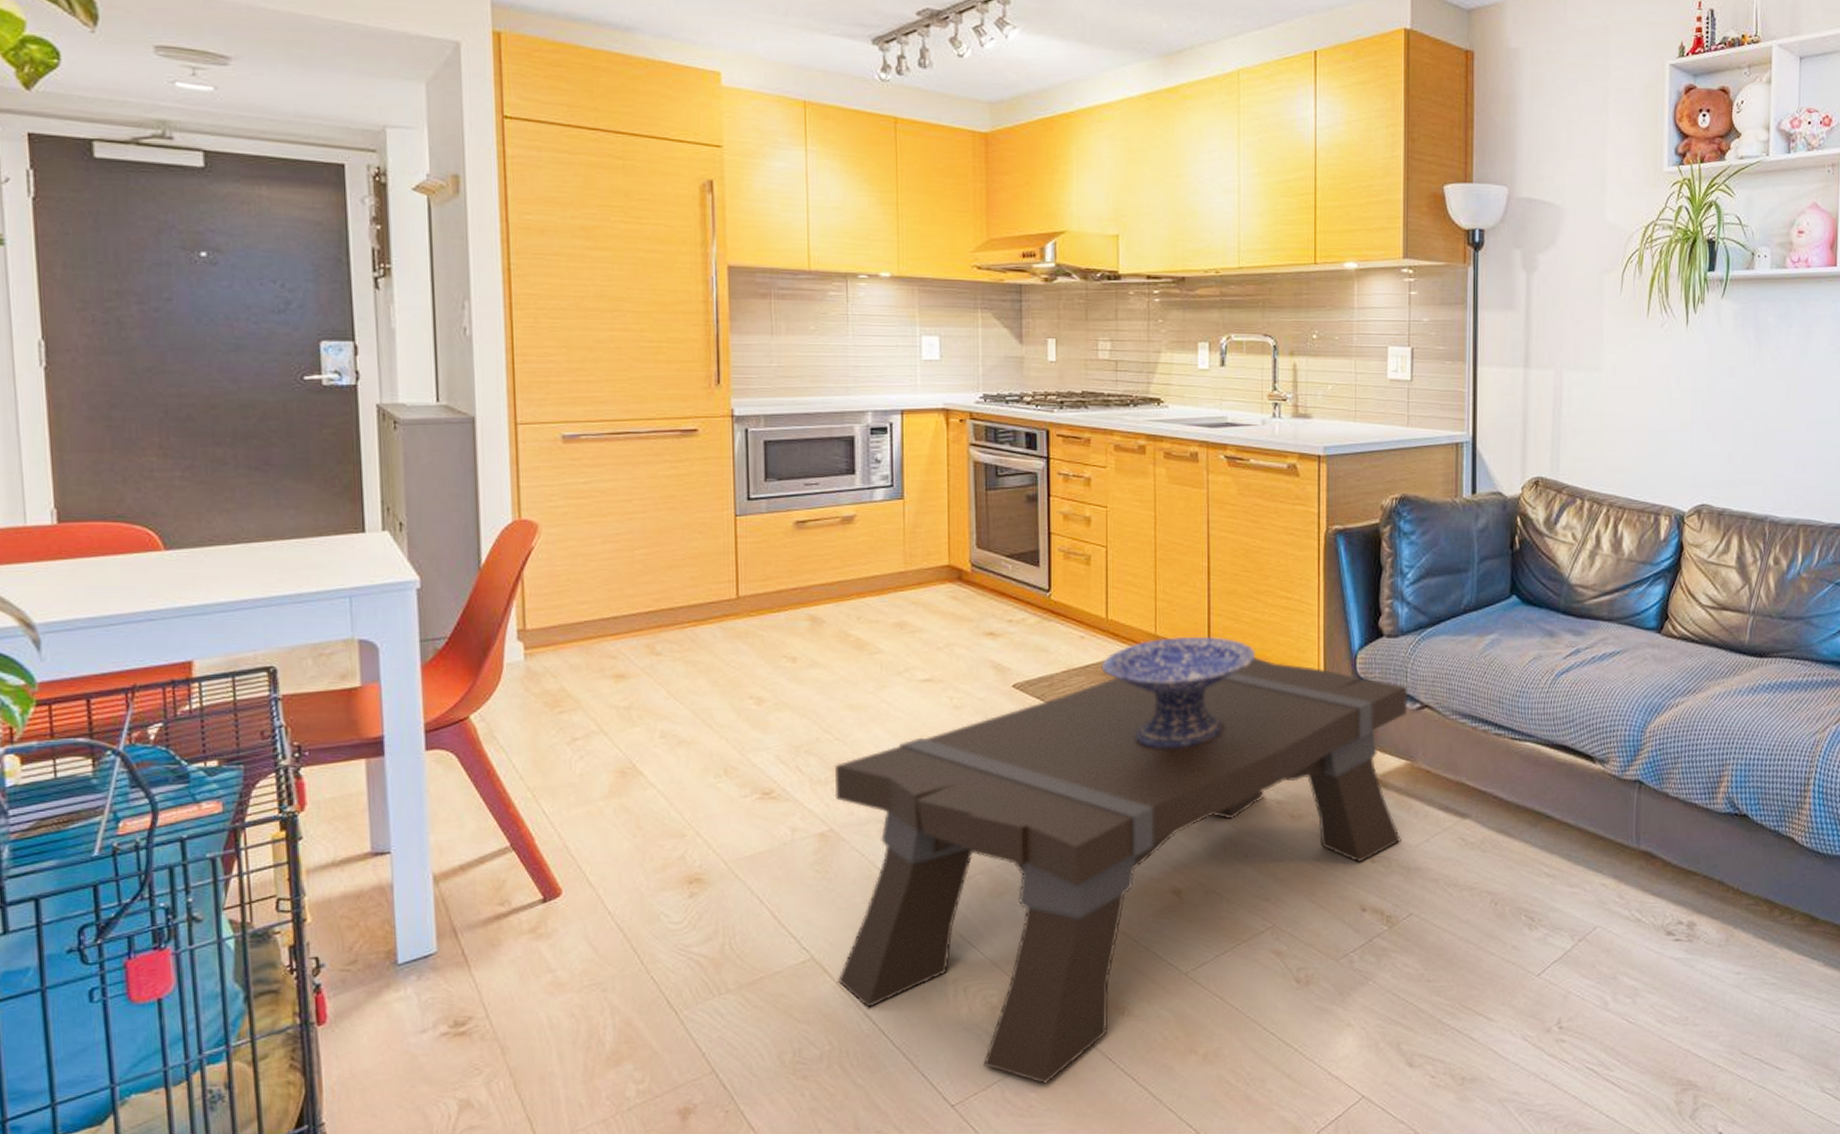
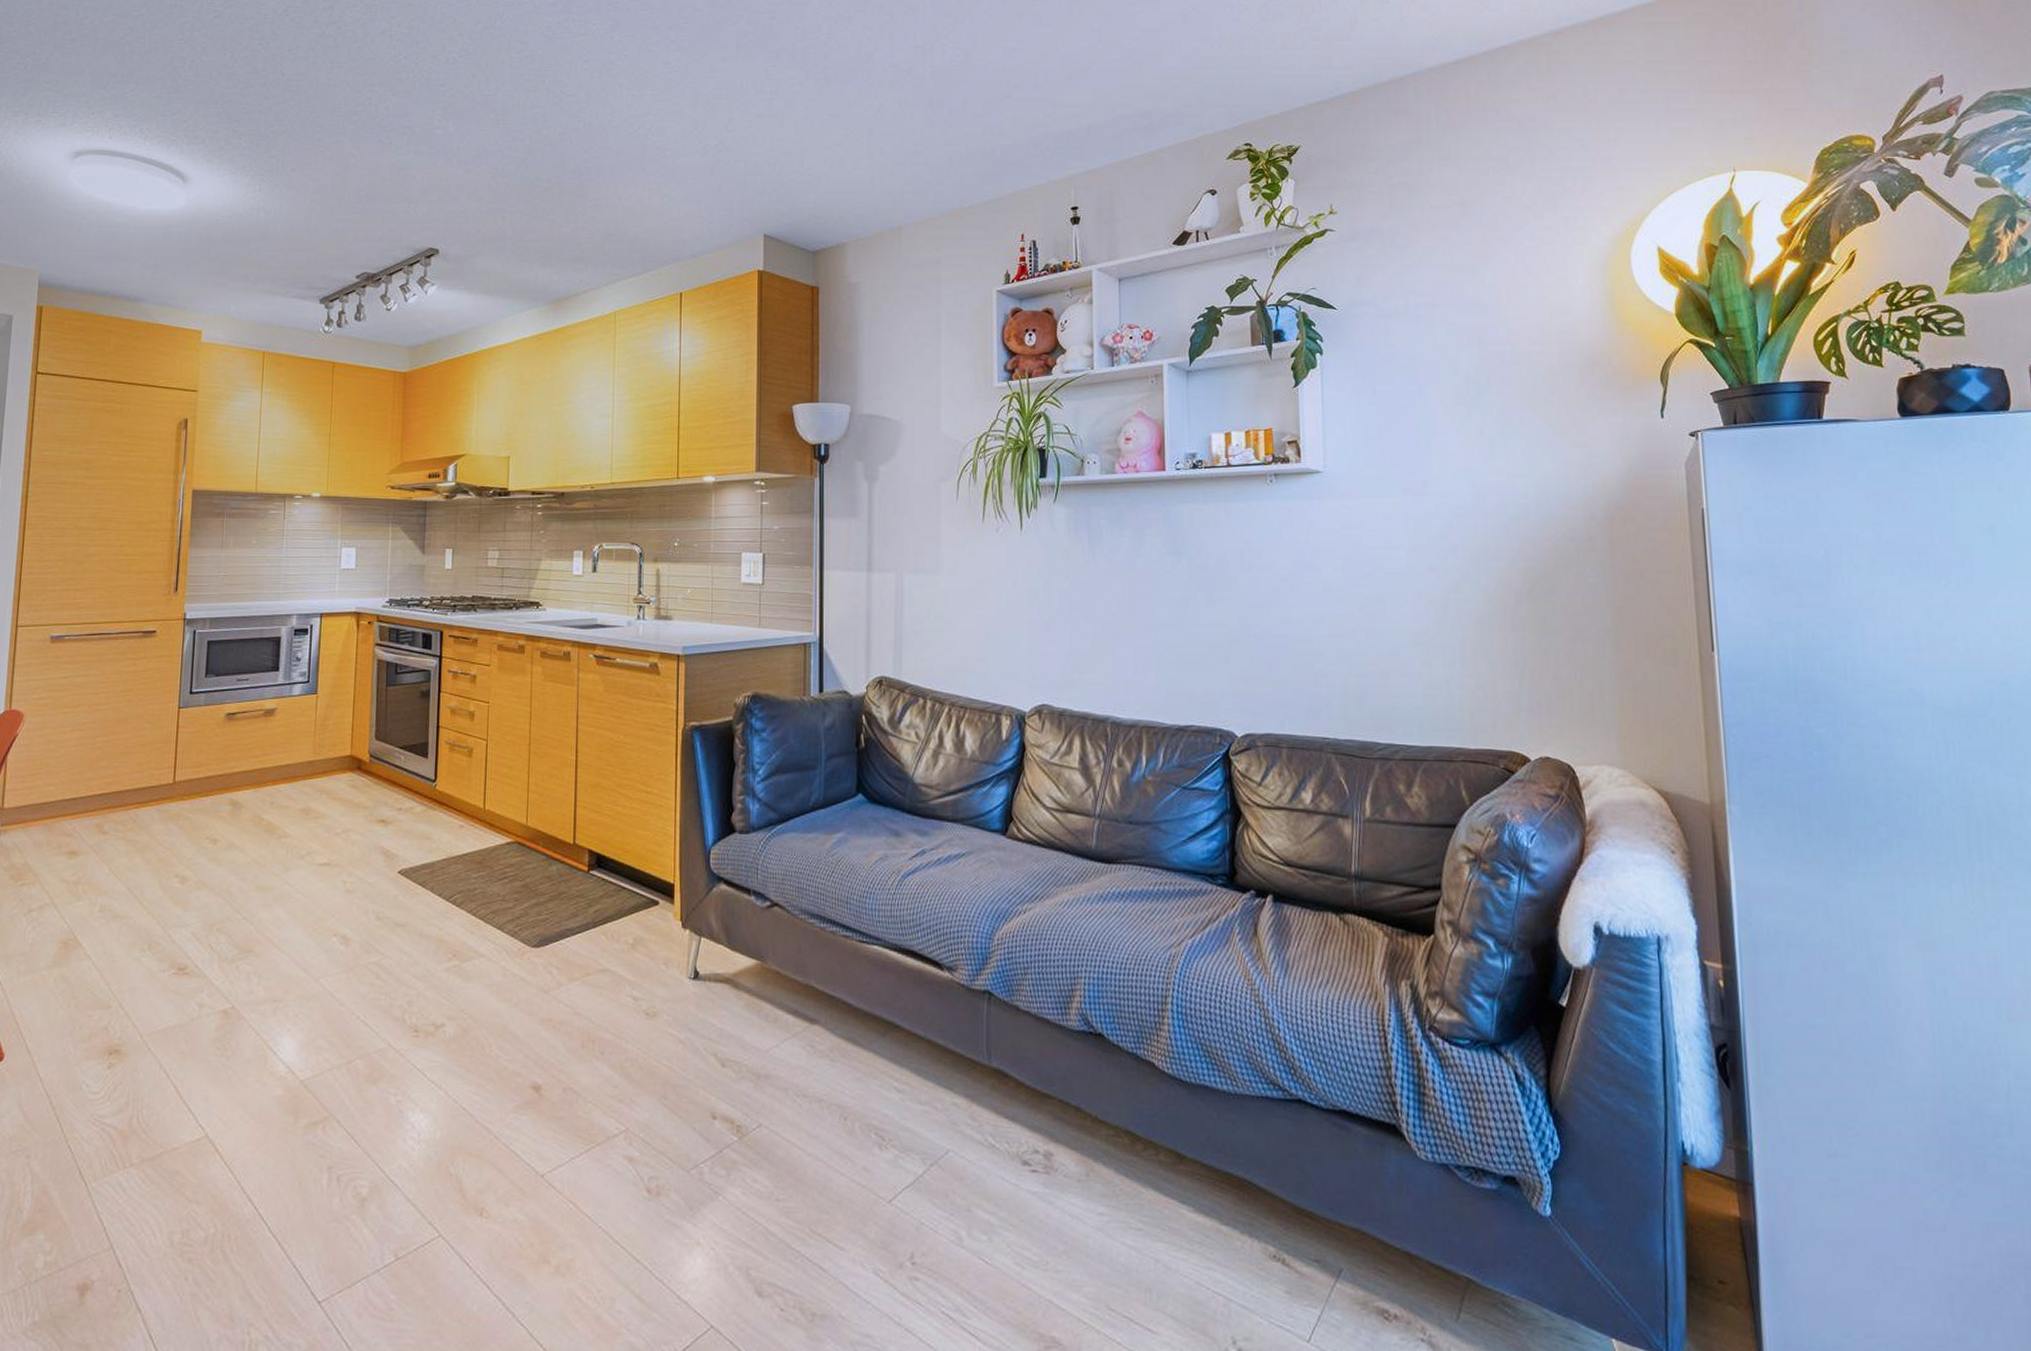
coffee table: present [834,656,1409,1084] -> none [227,849,759,1285]
decorative bowl: present [1101,636,1255,749] -> none [477,827,616,940]

